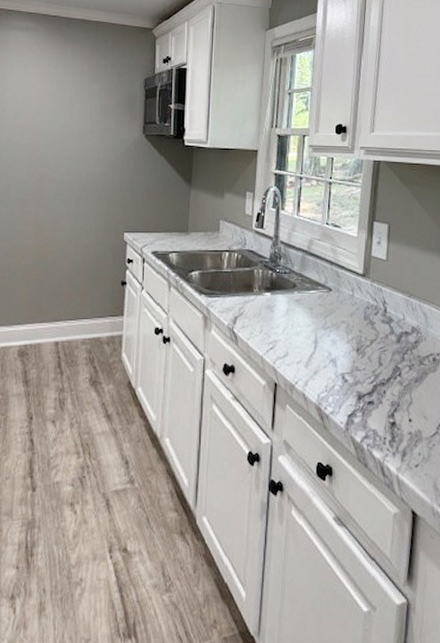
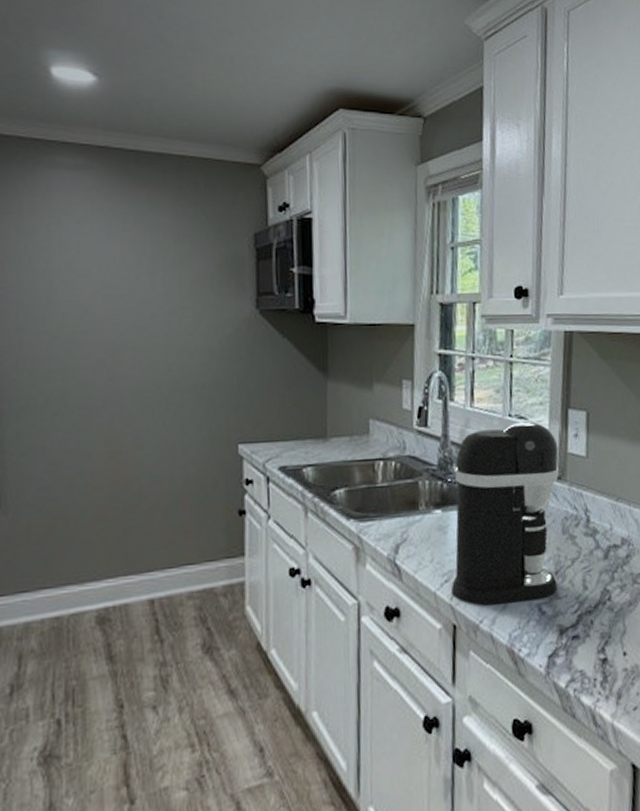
coffee maker: none [274,229,364,370] -> present [450,421,559,606]

